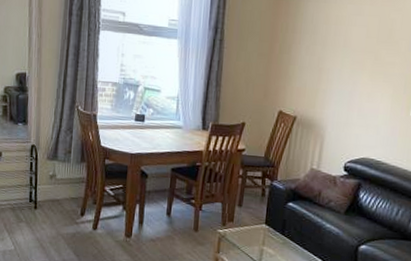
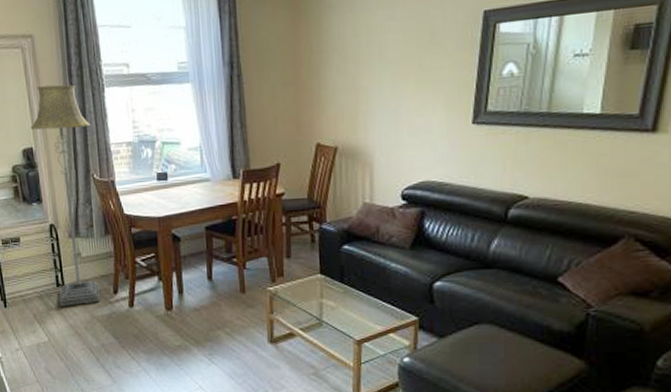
floor lamp: none [27,19,82,221] -> present [31,84,100,306]

